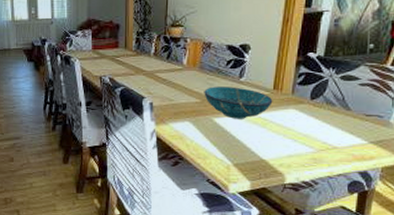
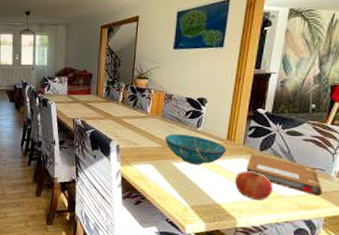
fruit: none [282,123,325,154] -> present [234,171,273,201]
notebook: none [295,103,380,145] -> present [246,154,322,196]

